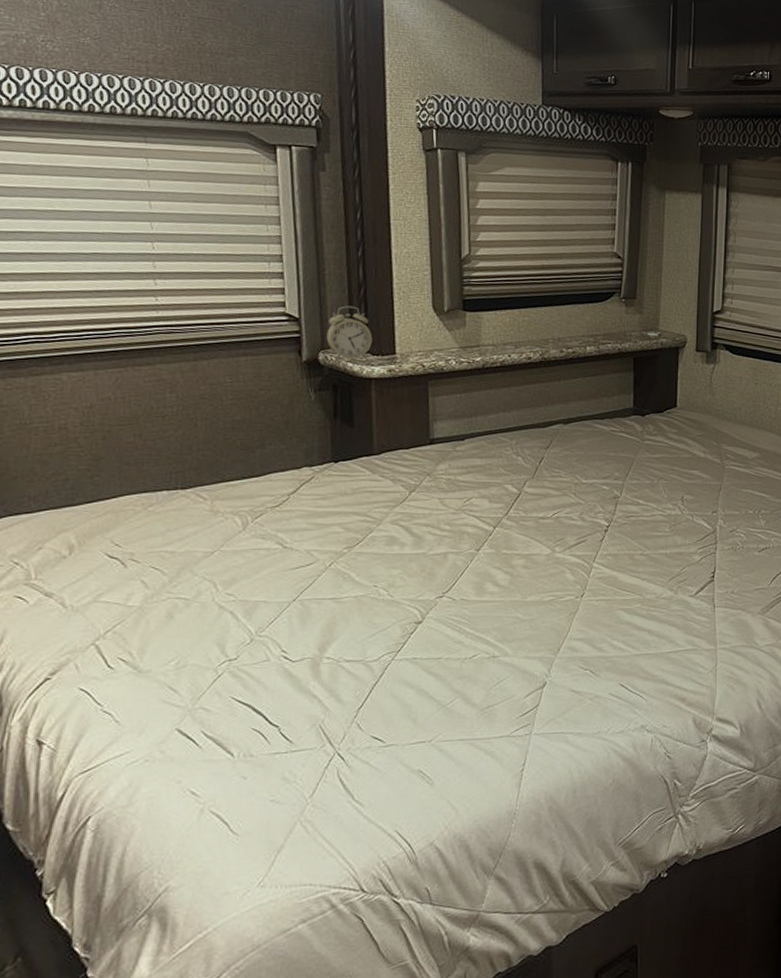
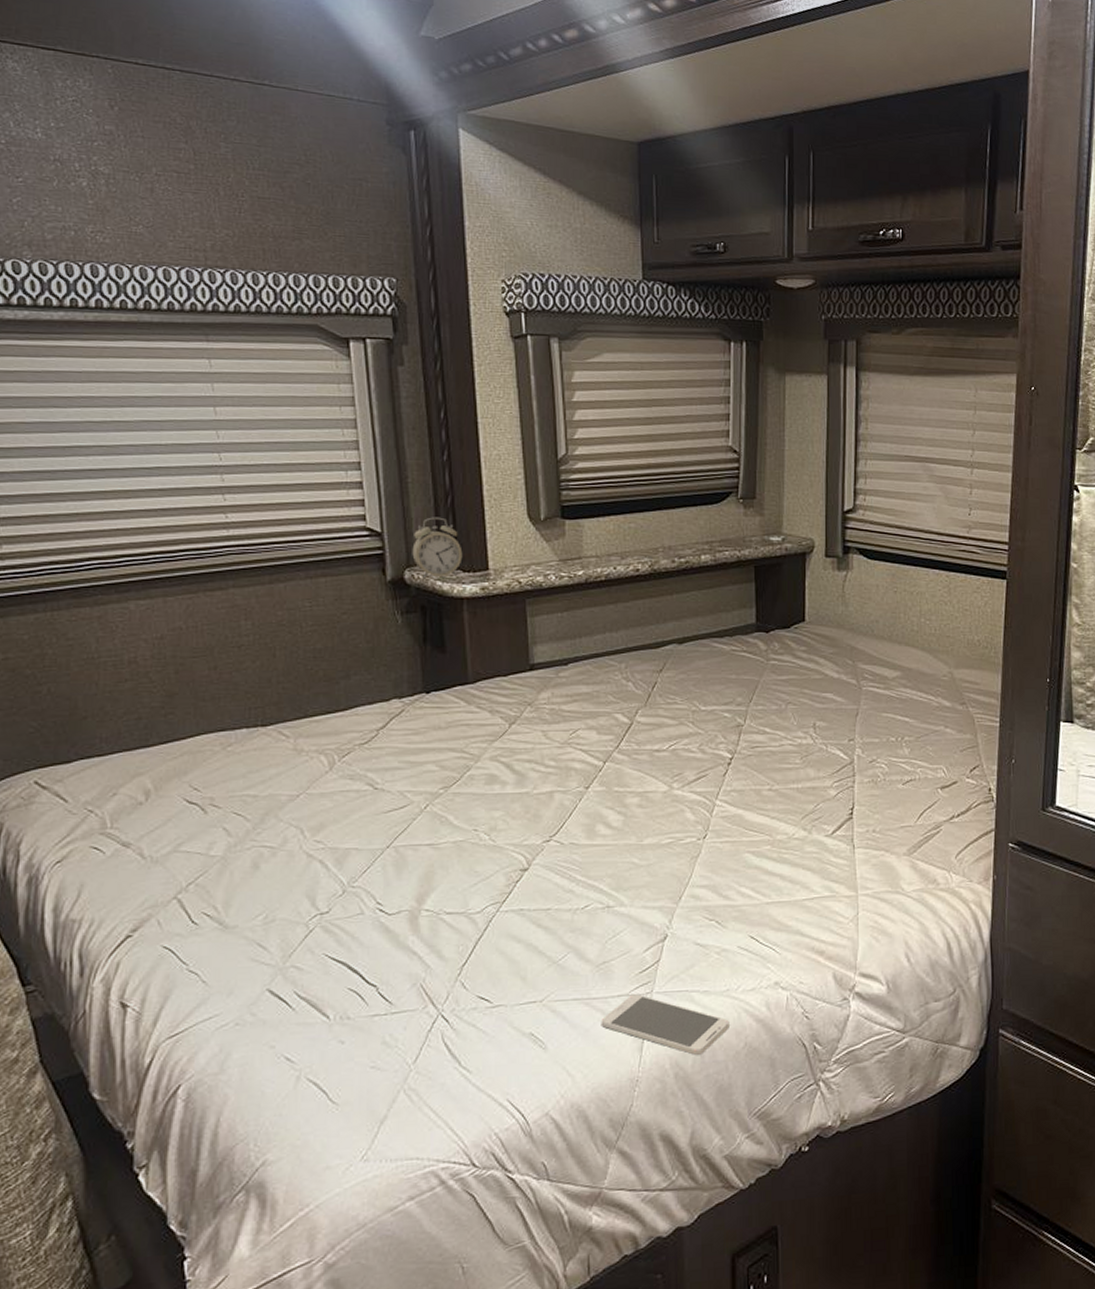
smartphone: none [483,735,600,791] -> present [601,994,729,1055]

